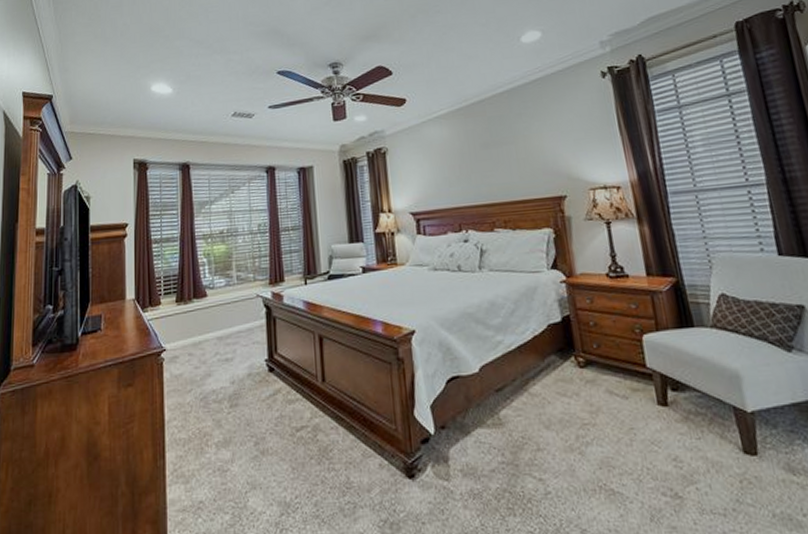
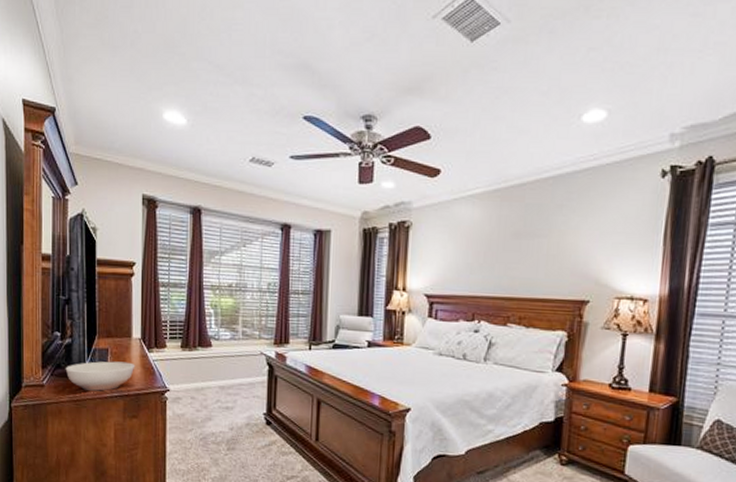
bowl: none [57,326,130,364] -> present [65,361,135,391]

